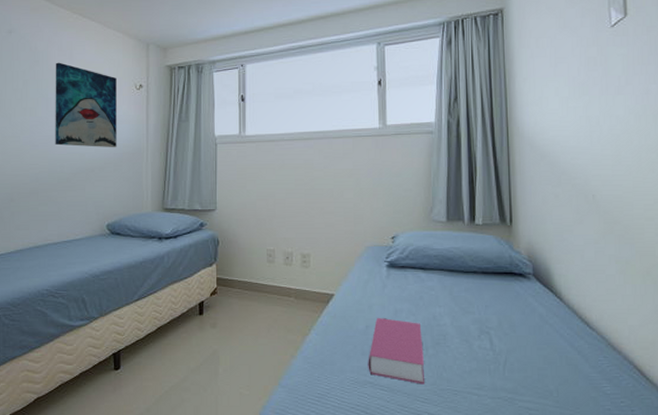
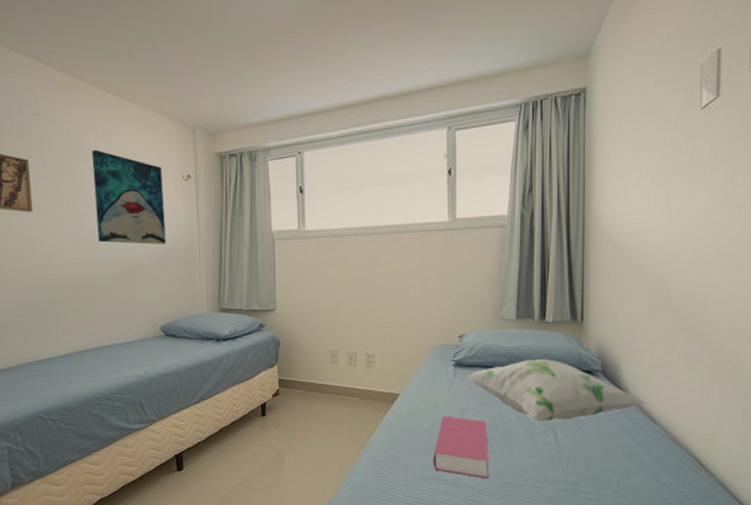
decorative pillow: none [399,260,582,325] -> present [466,358,648,422]

